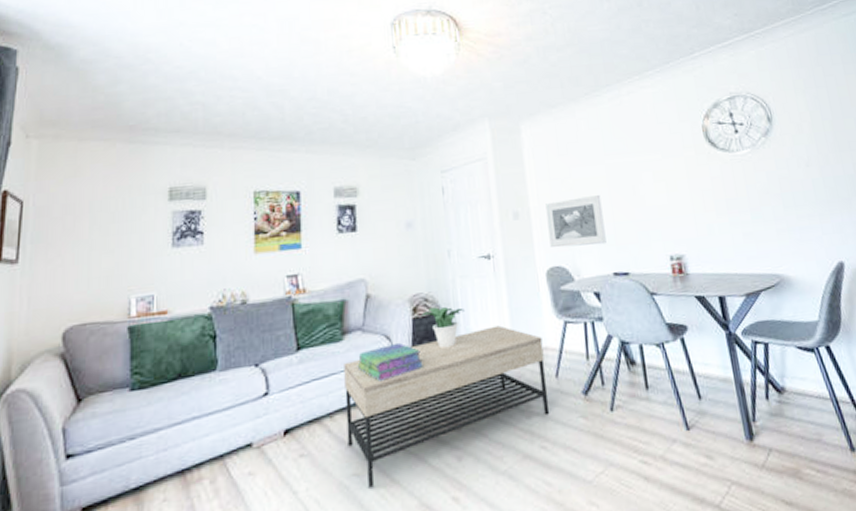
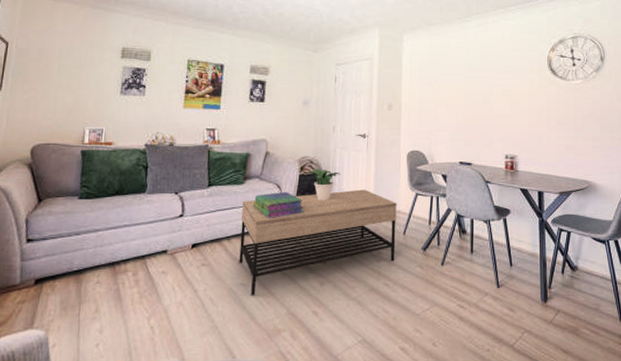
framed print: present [545,195,607,248] -> none [413,100,458,139]

